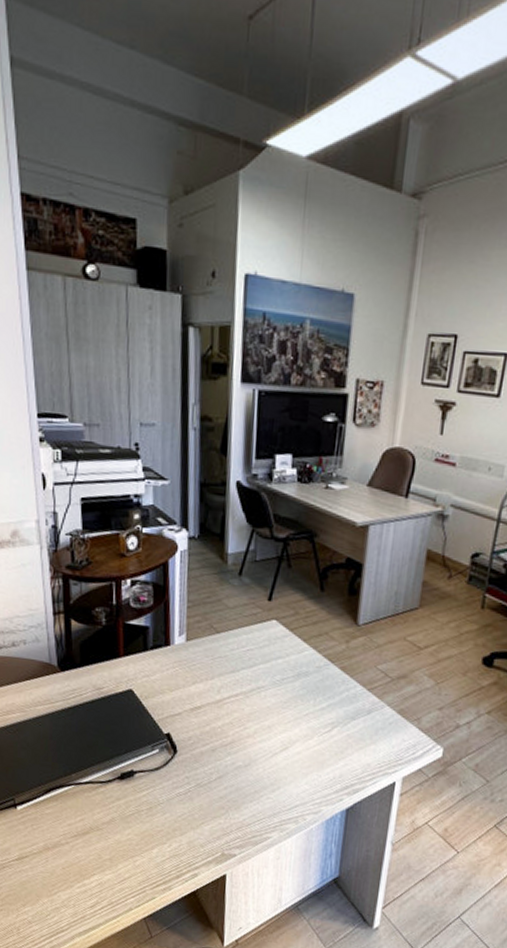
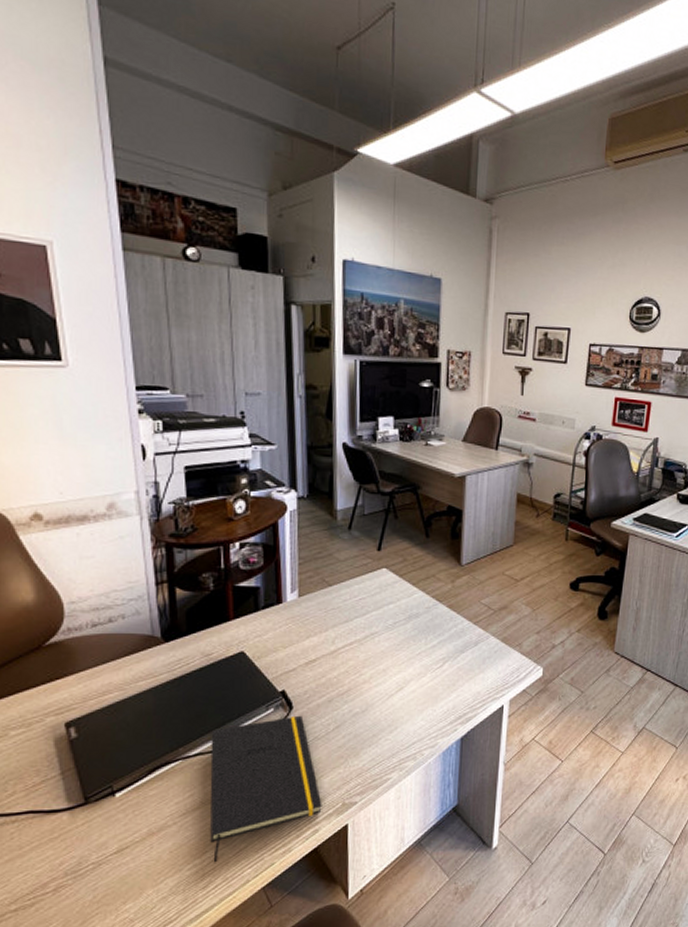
notepad: none [98,760,202,886] -> present [210,715,322,863]

